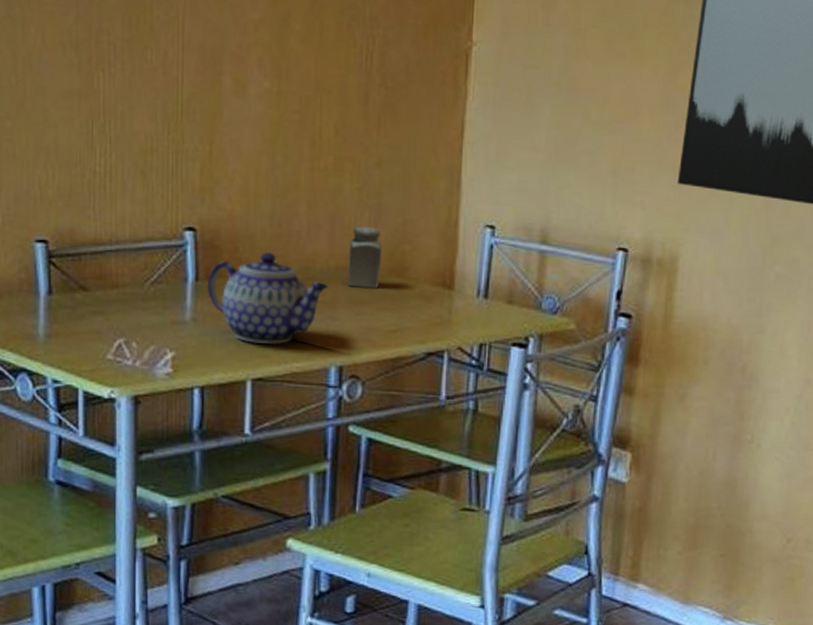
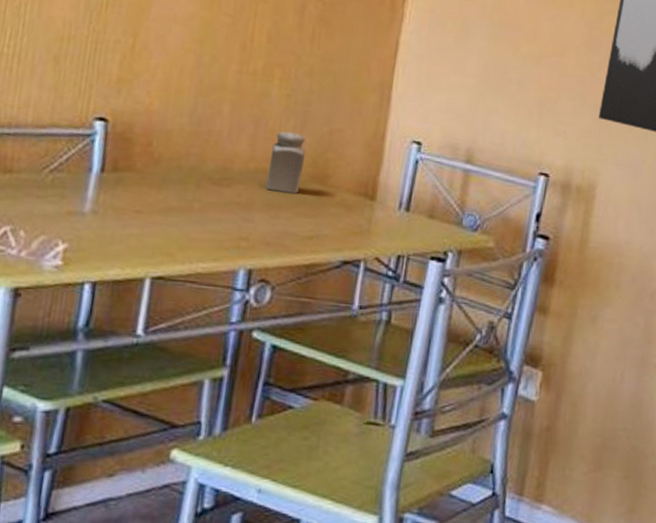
teapot: present [207,252,329,345] -> none [113,149,246,244]

